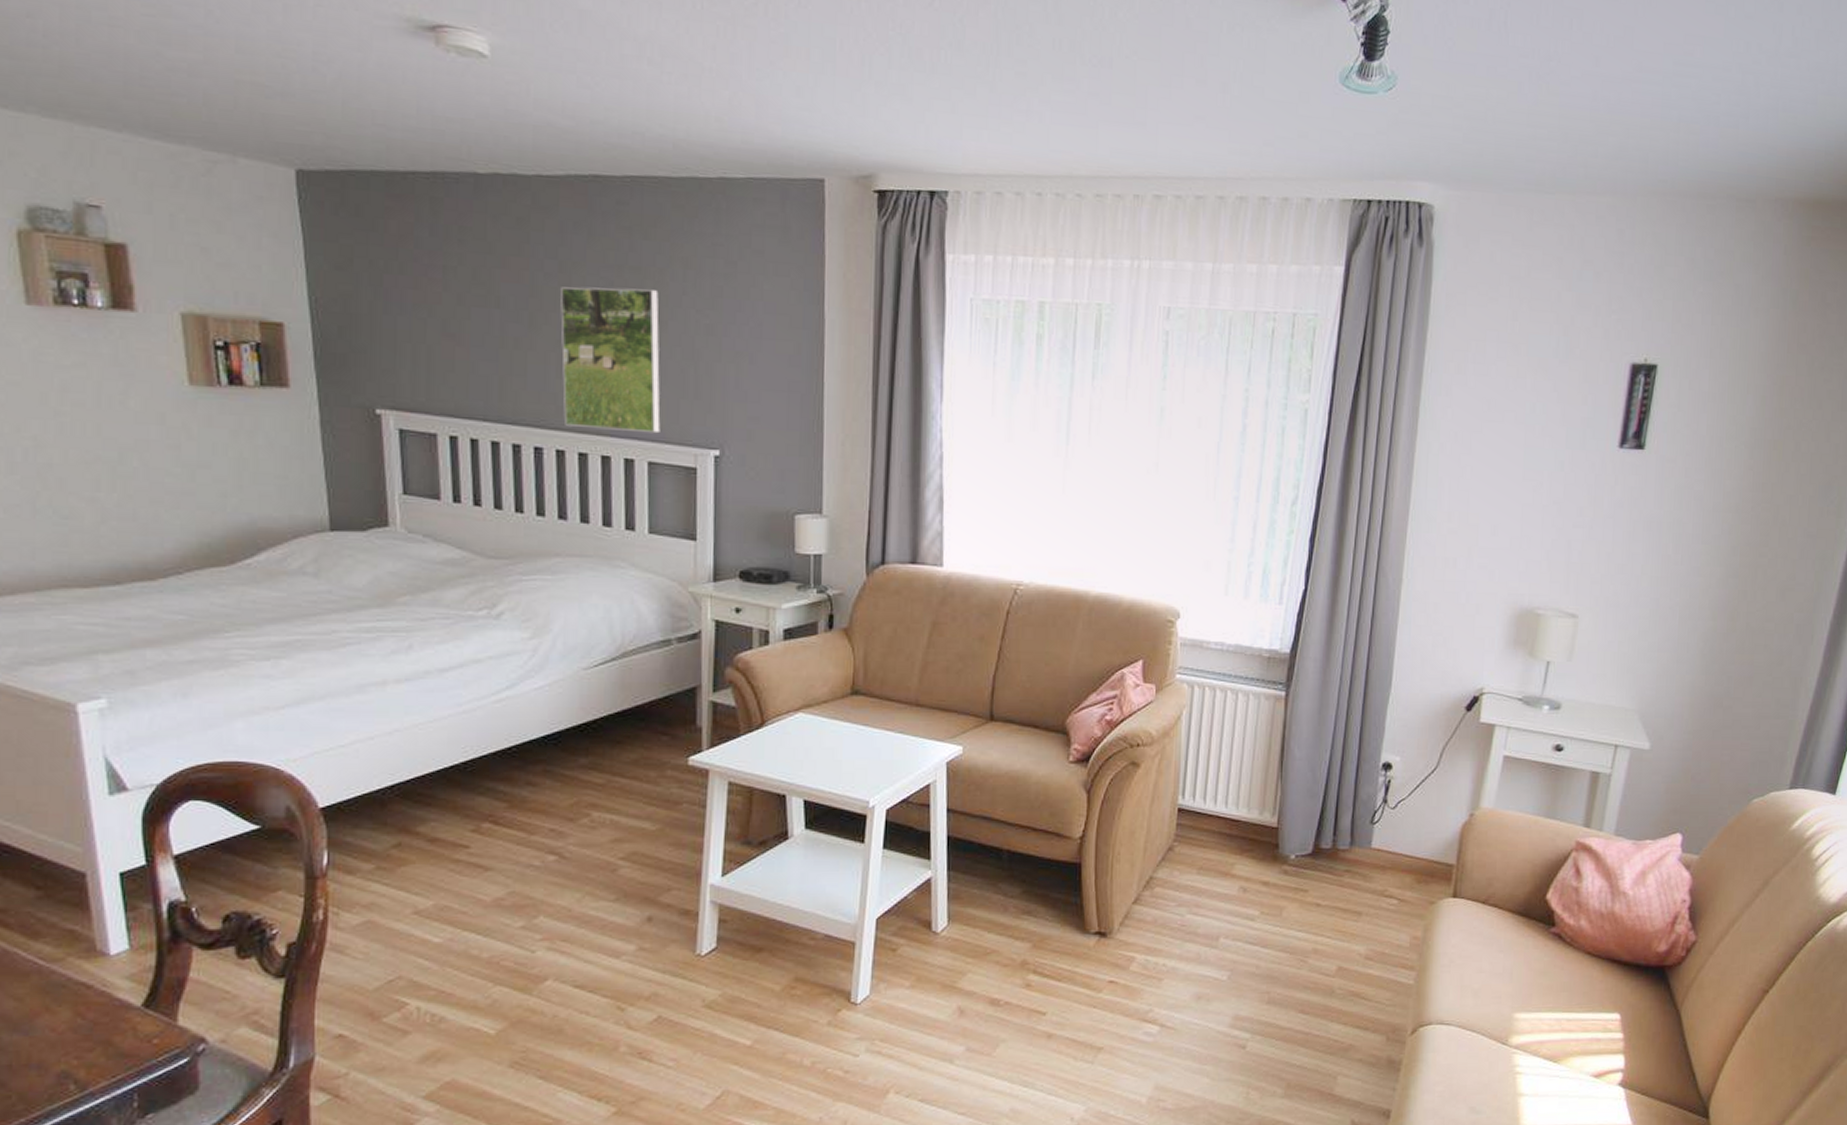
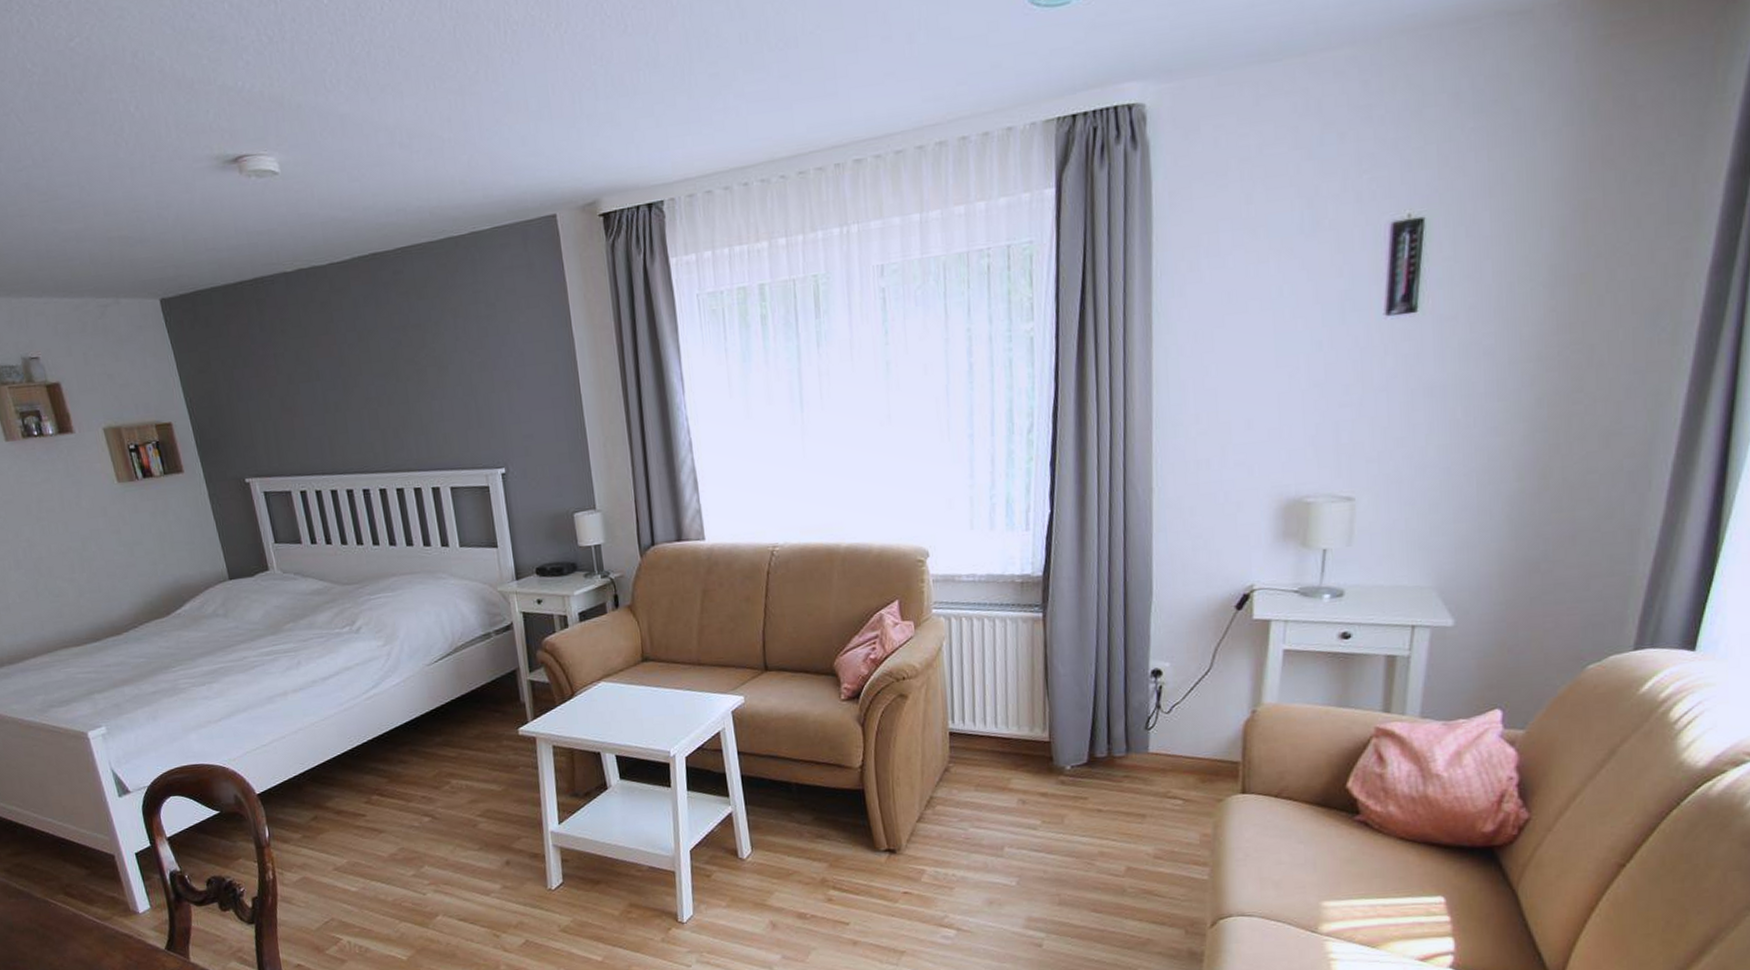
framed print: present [560,287,661,434] -> none [362,341,456,468]

